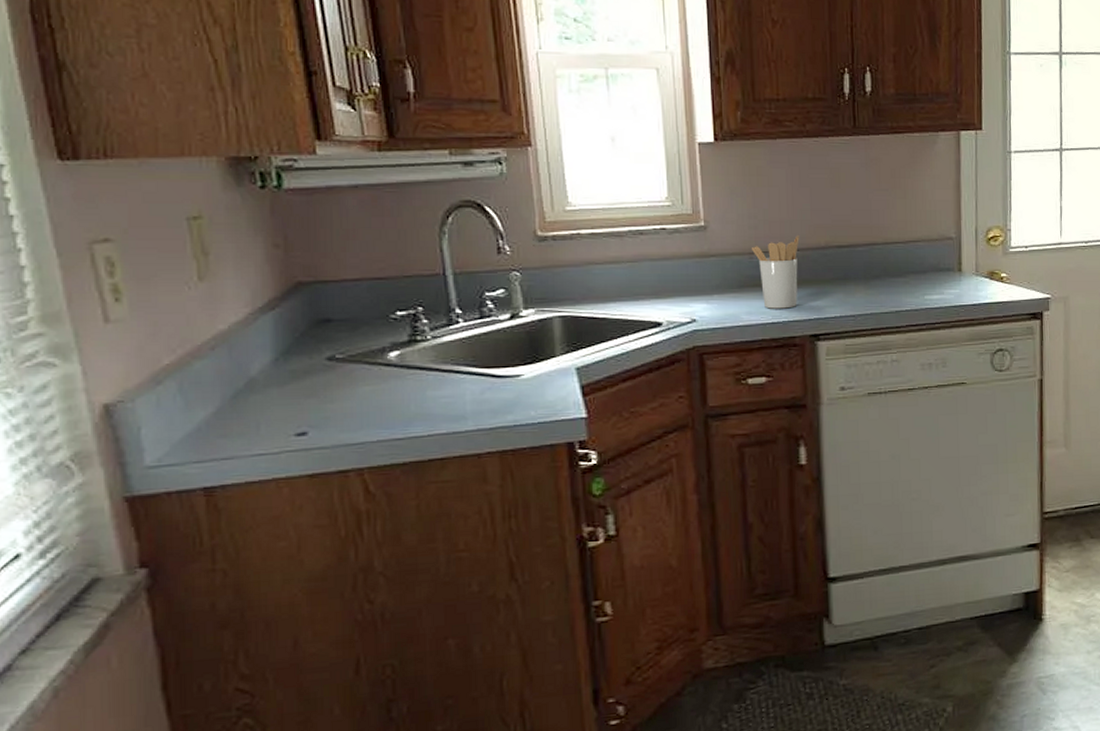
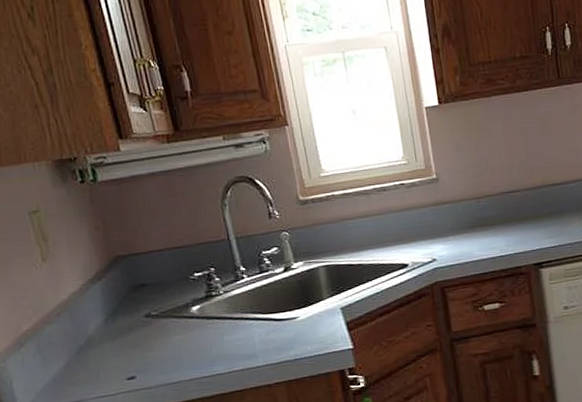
utensil holder: present [751,235,799,309] -> none [477,178,521,244]

